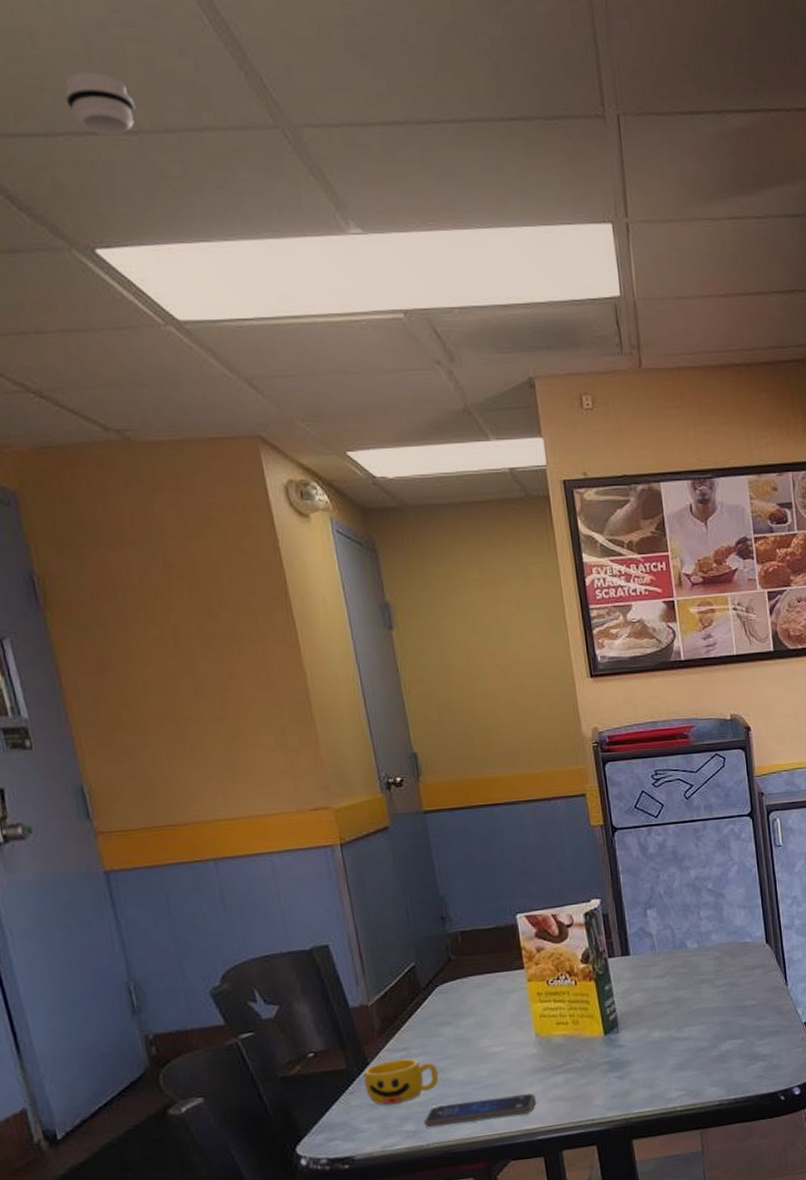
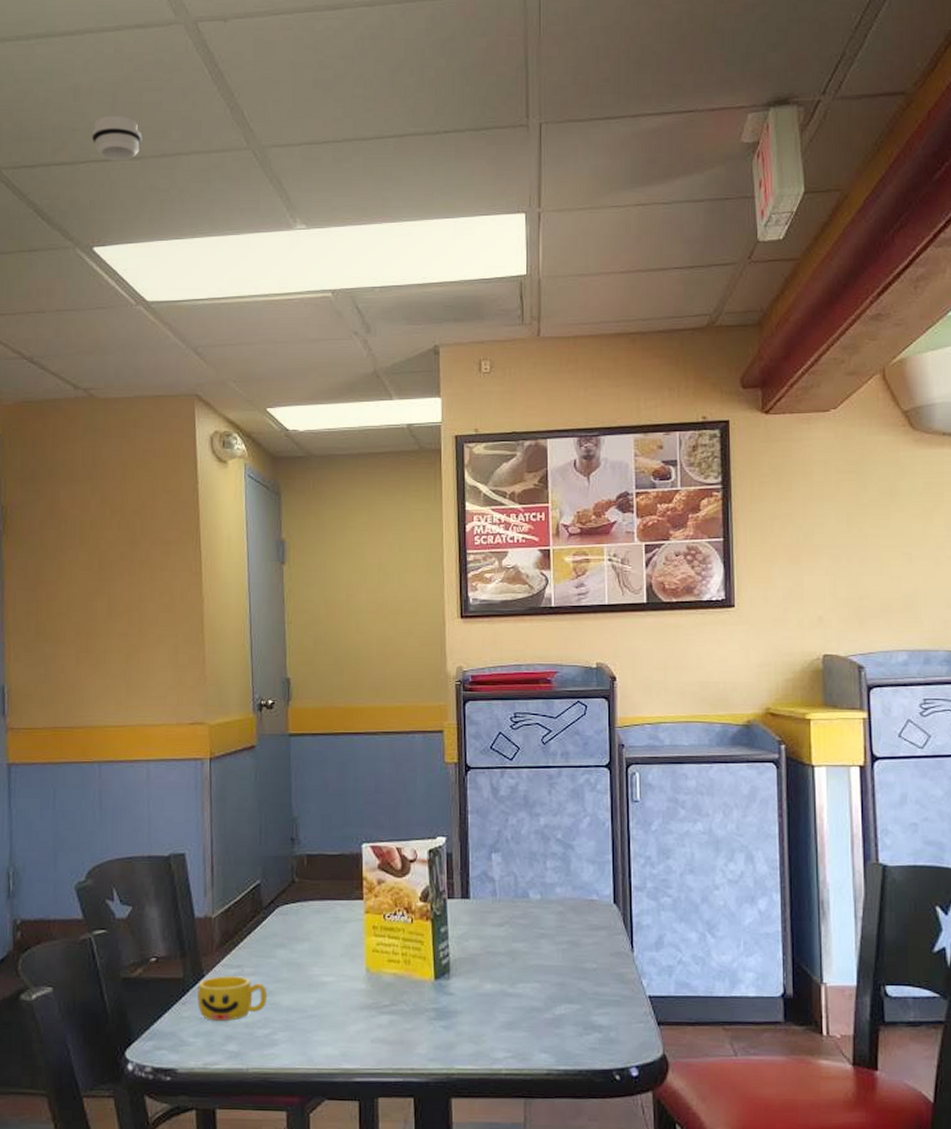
smartphone: present [424,1093,536,1128] -> none [247,1029,359,1052]

